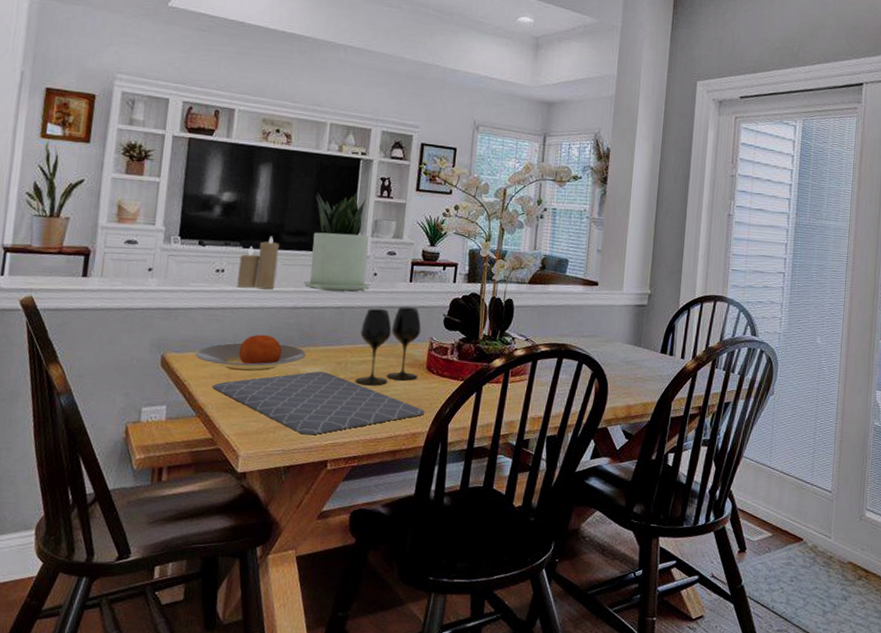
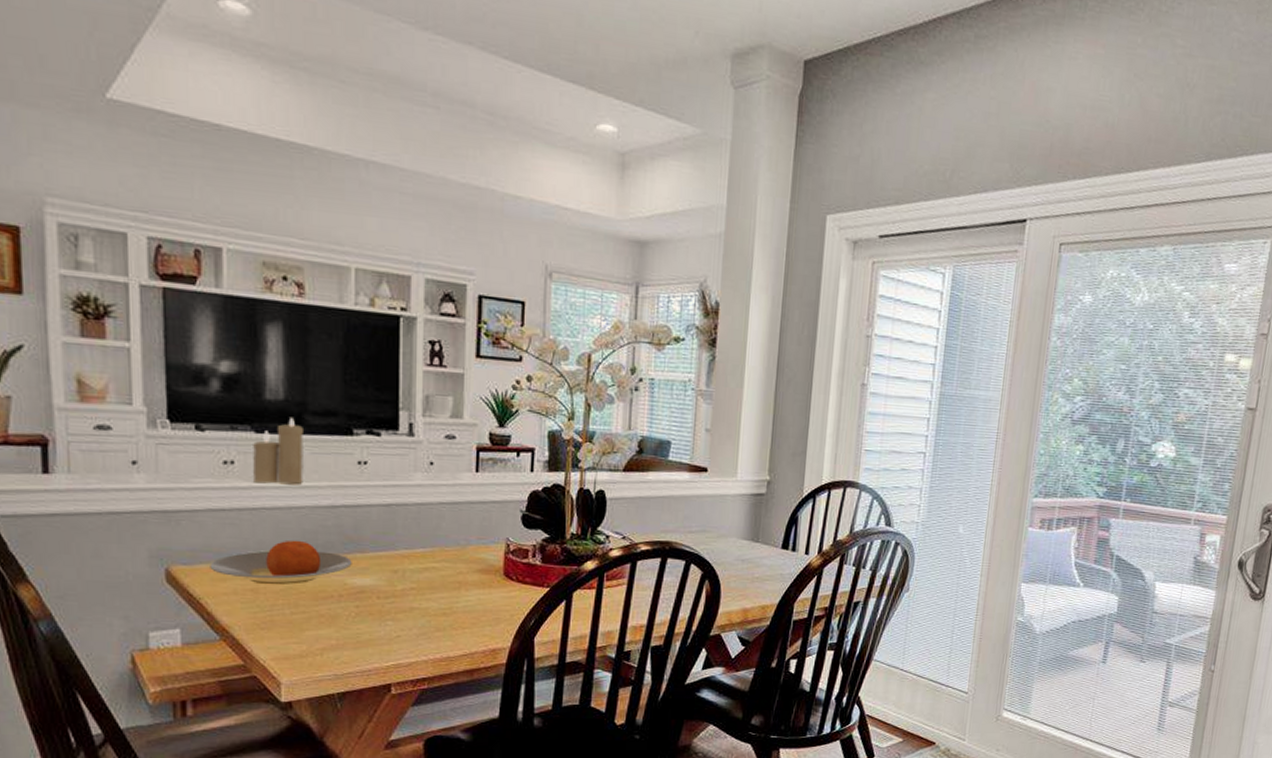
placemat: present [212,371,425,435] -> none [237,581,505,656]
planter: present [303,192,371,292] -> none [339,359,427,485]
wine glass: present [356,306,422,386] -> none [418,502,495,597]

